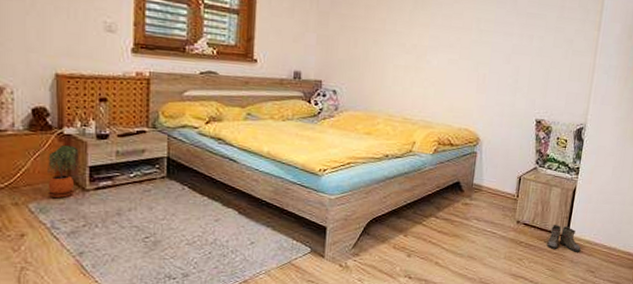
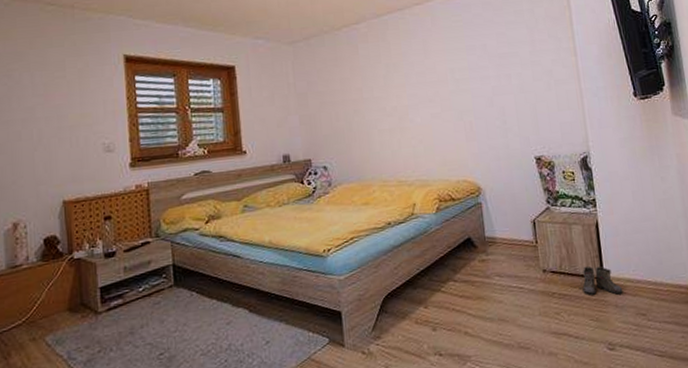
potted plant: present [48,144,80,198] -> none [61,268,91,326]

